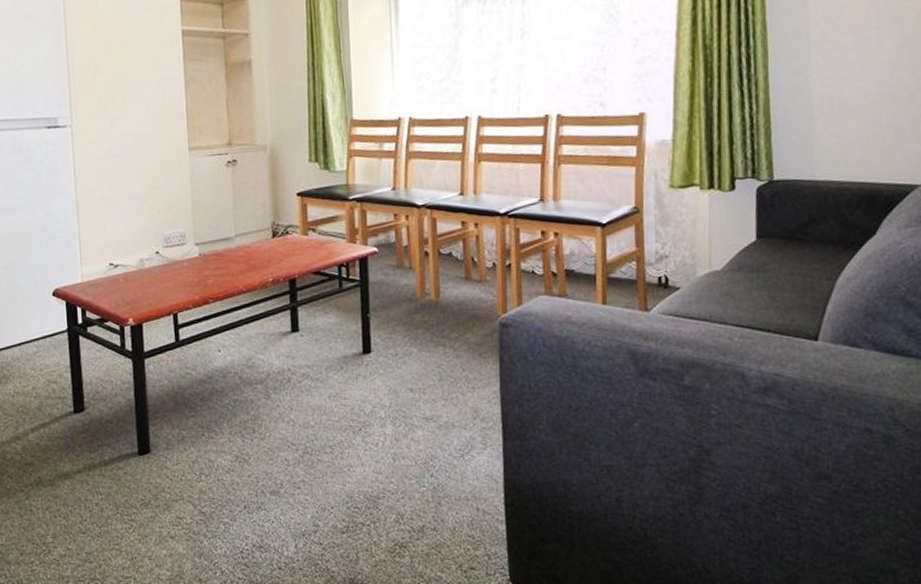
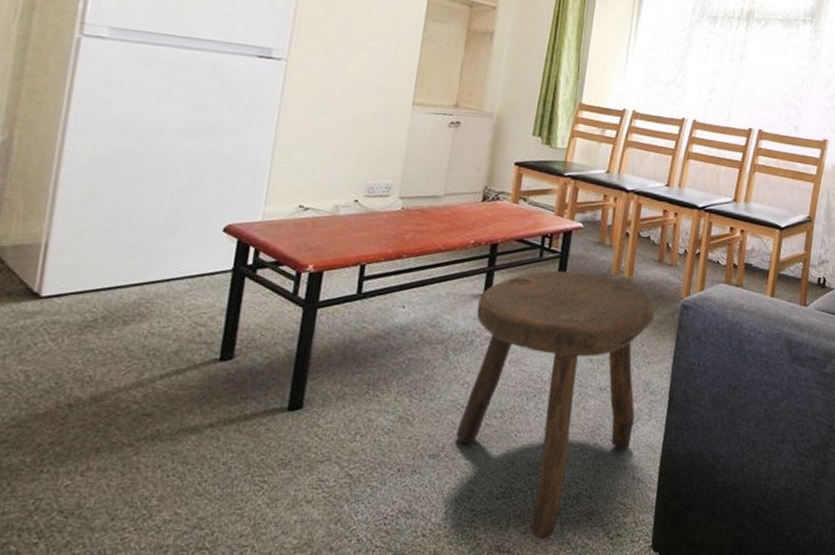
stool: none [288,299,471,573] -> present [456,270,655,540]

